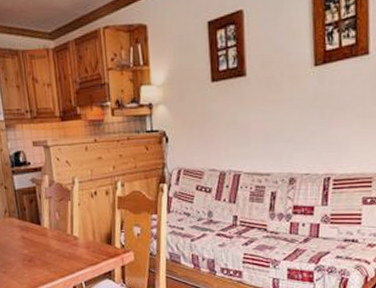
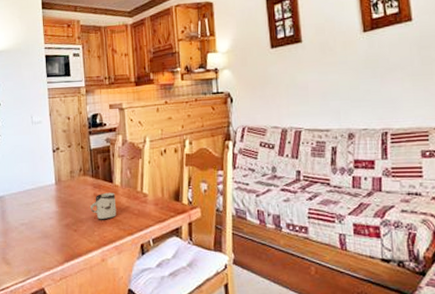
cup: none [19,235,47,262] -> present [90,192,117,220]

